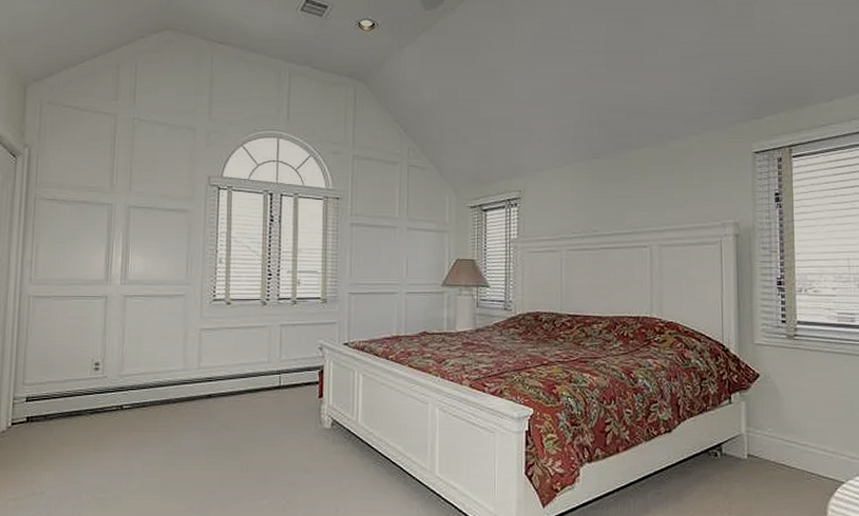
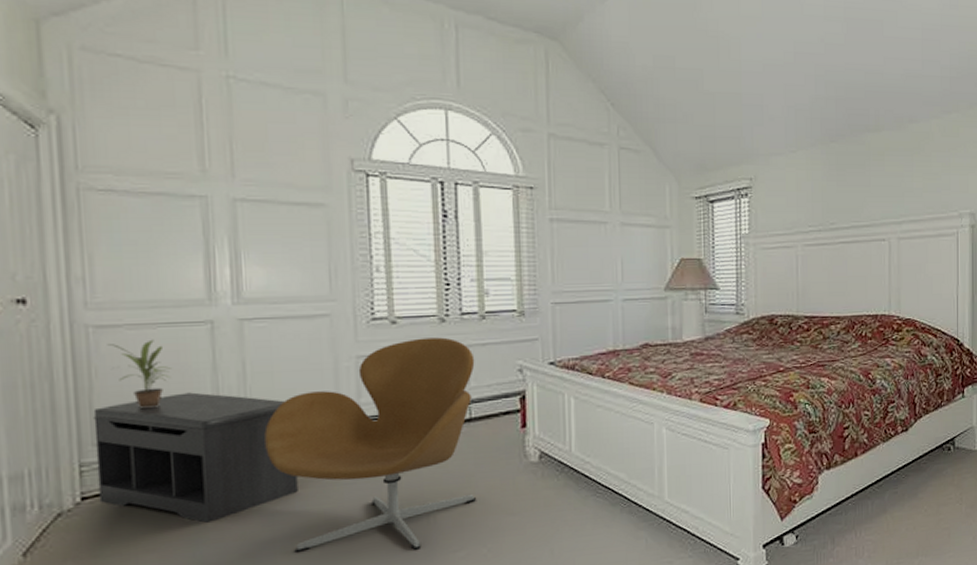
bench: none [22,349,151,452] -> present [93,392,298,523]
potted plant: none [40,308,77,360] -> present [107,339,171,410]
armchair: none [132,317,286,494] -> present [264,337,477,552]

